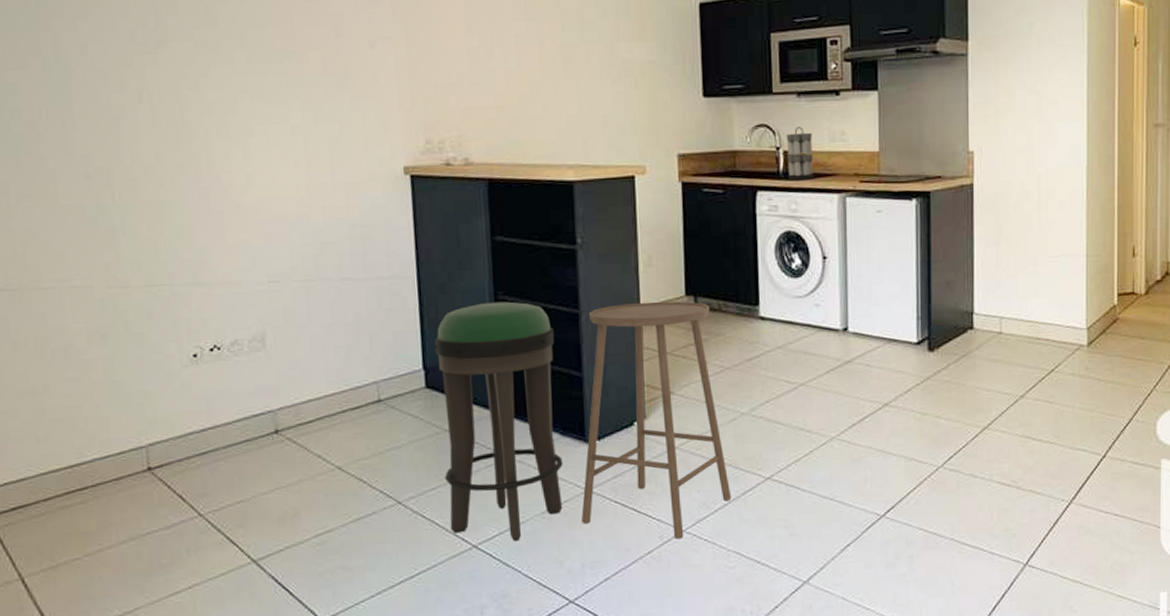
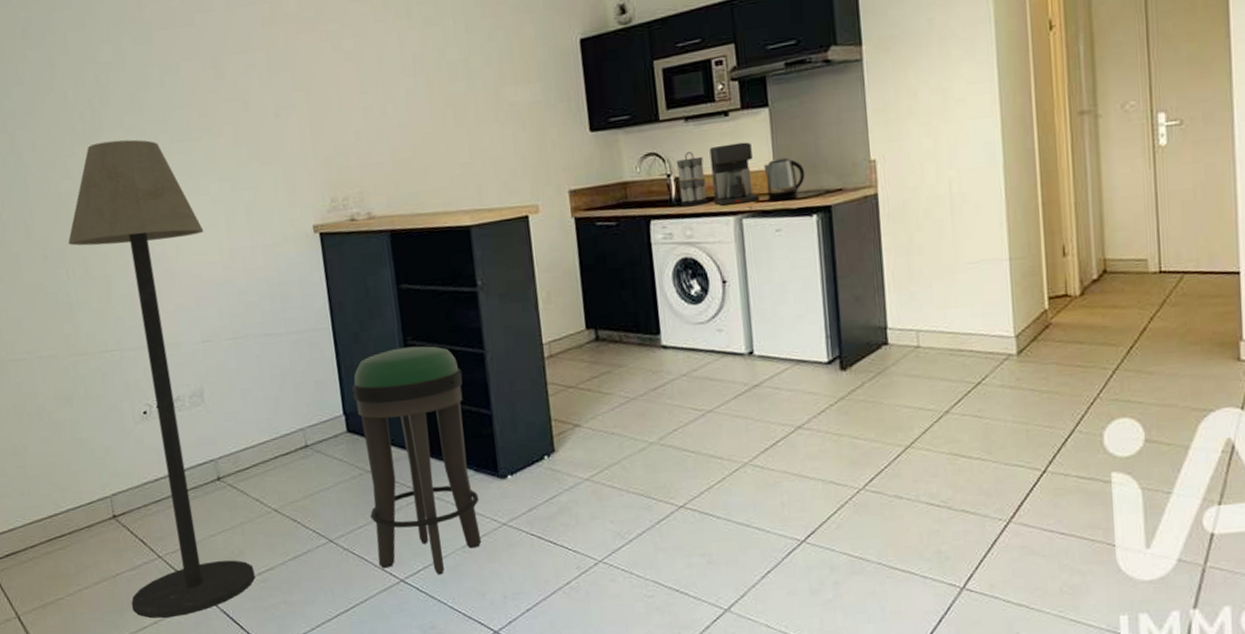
floor lamp: none [116,54,311,583] -> present [68,139,255,618]
stool: present [581,301,732,539] -> none [493,335,646,570]
coffee maker: none [819,122,863,184] -> present [709,141,759,207]
kettle: none [869,141,908,183] -> present [763,157,806,202]

